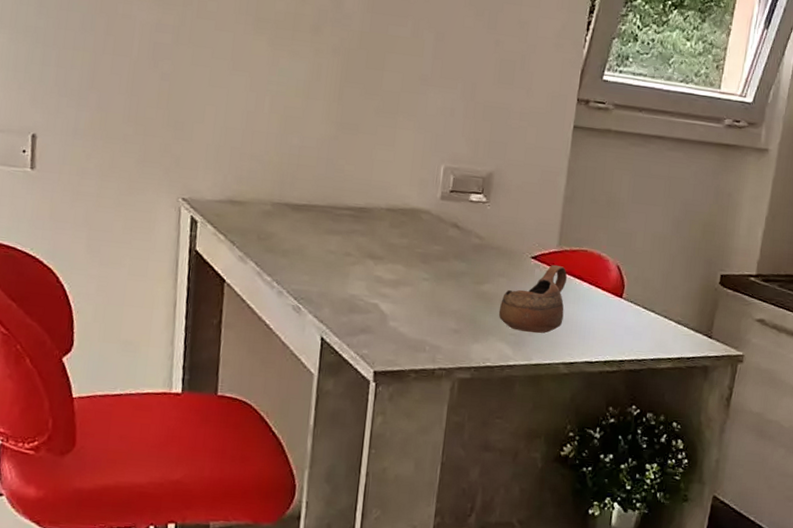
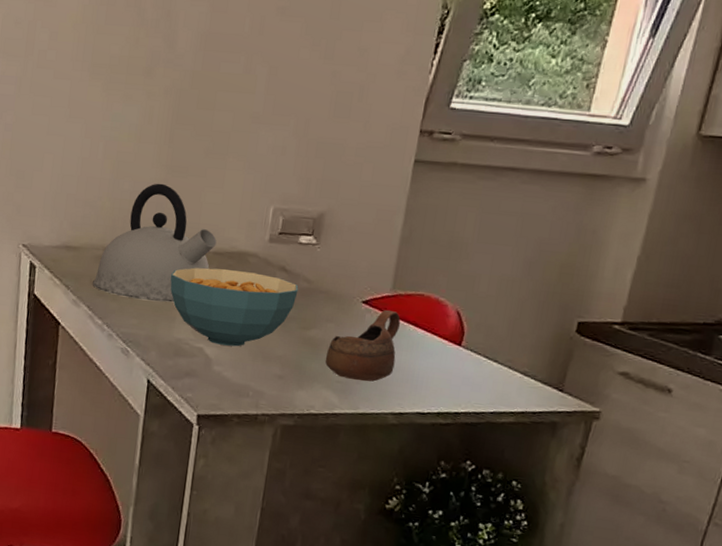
kettle: none [260,139,389,259] -> present [92,183,217,303]
cereal bowl: none [342,223,471,302] -> present [170,267,299,347]

